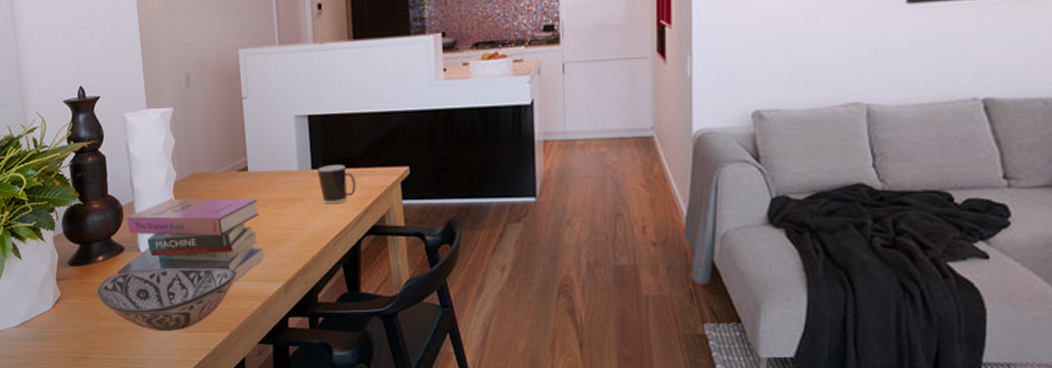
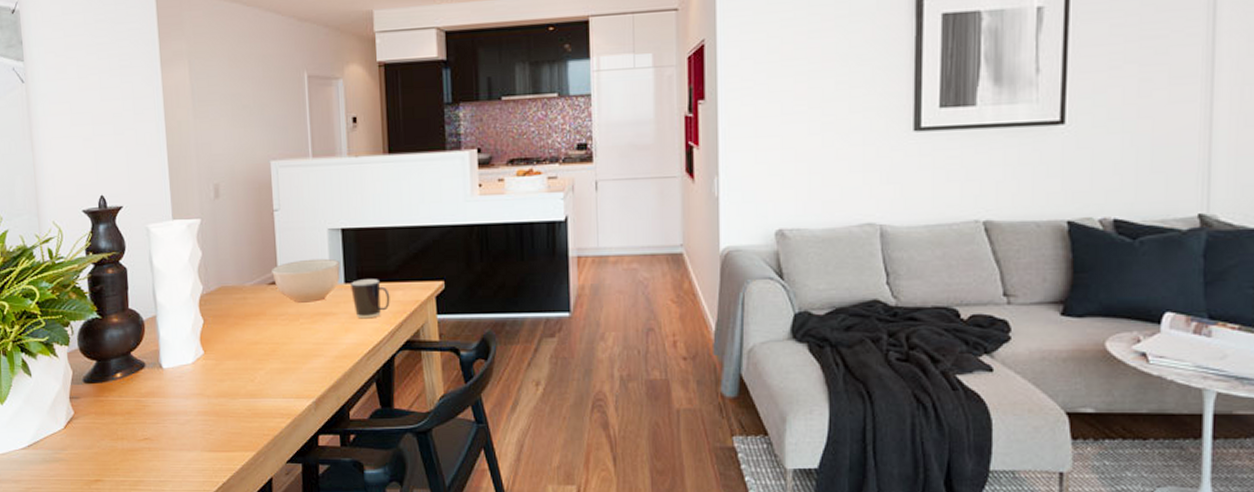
decorative bowl: present [96,268,238,331] -> none [113,385,266,450]
books: present [117,198,265,282] -> none [136,312,295,399]
bowl: none [241,145,307,189] -> present [272,258,340,303]

